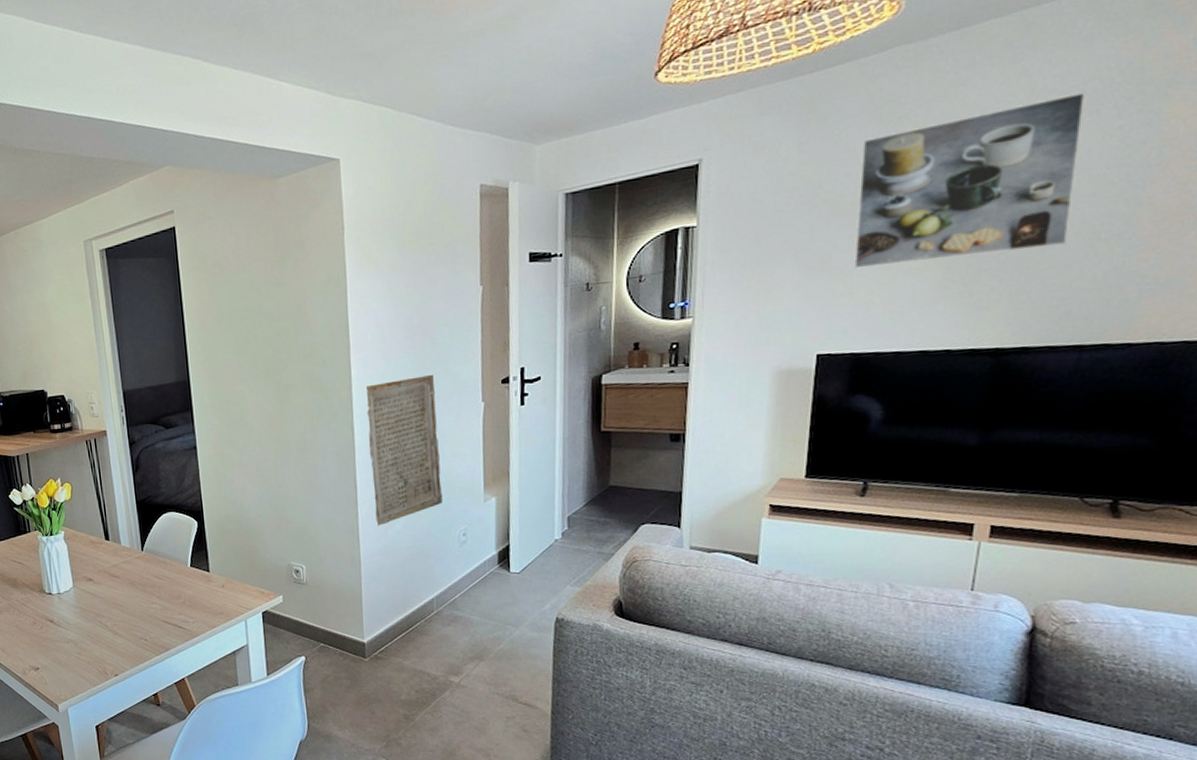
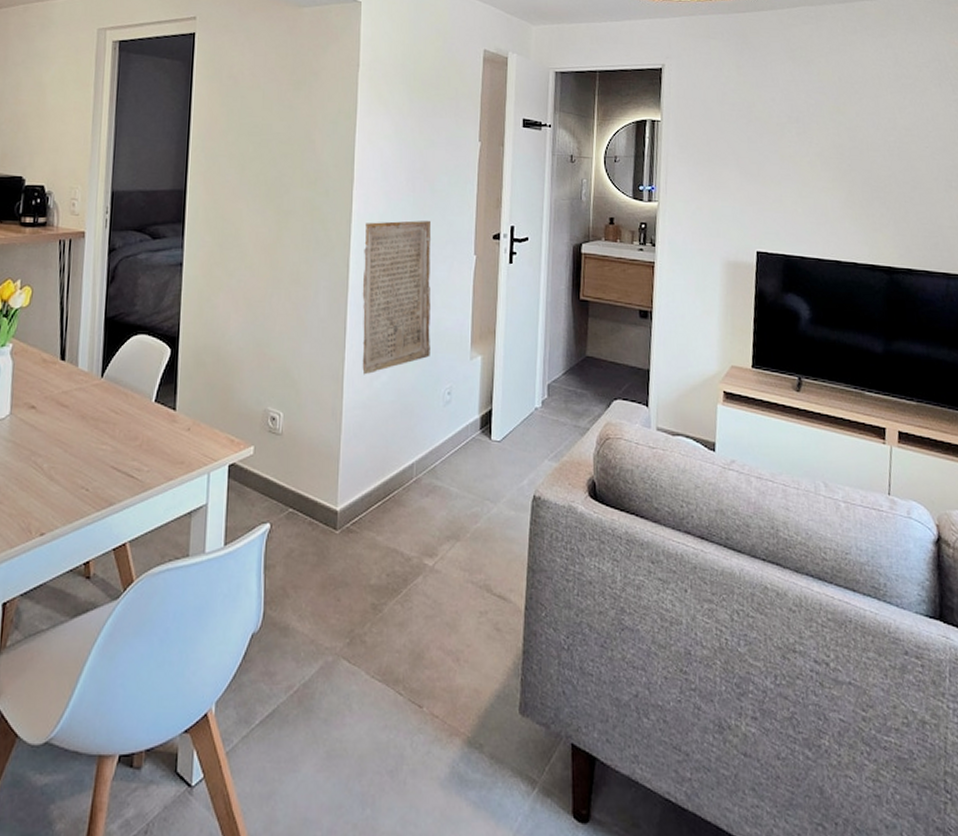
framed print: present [854,91,1087,269] -> none [781,68,932,187]

